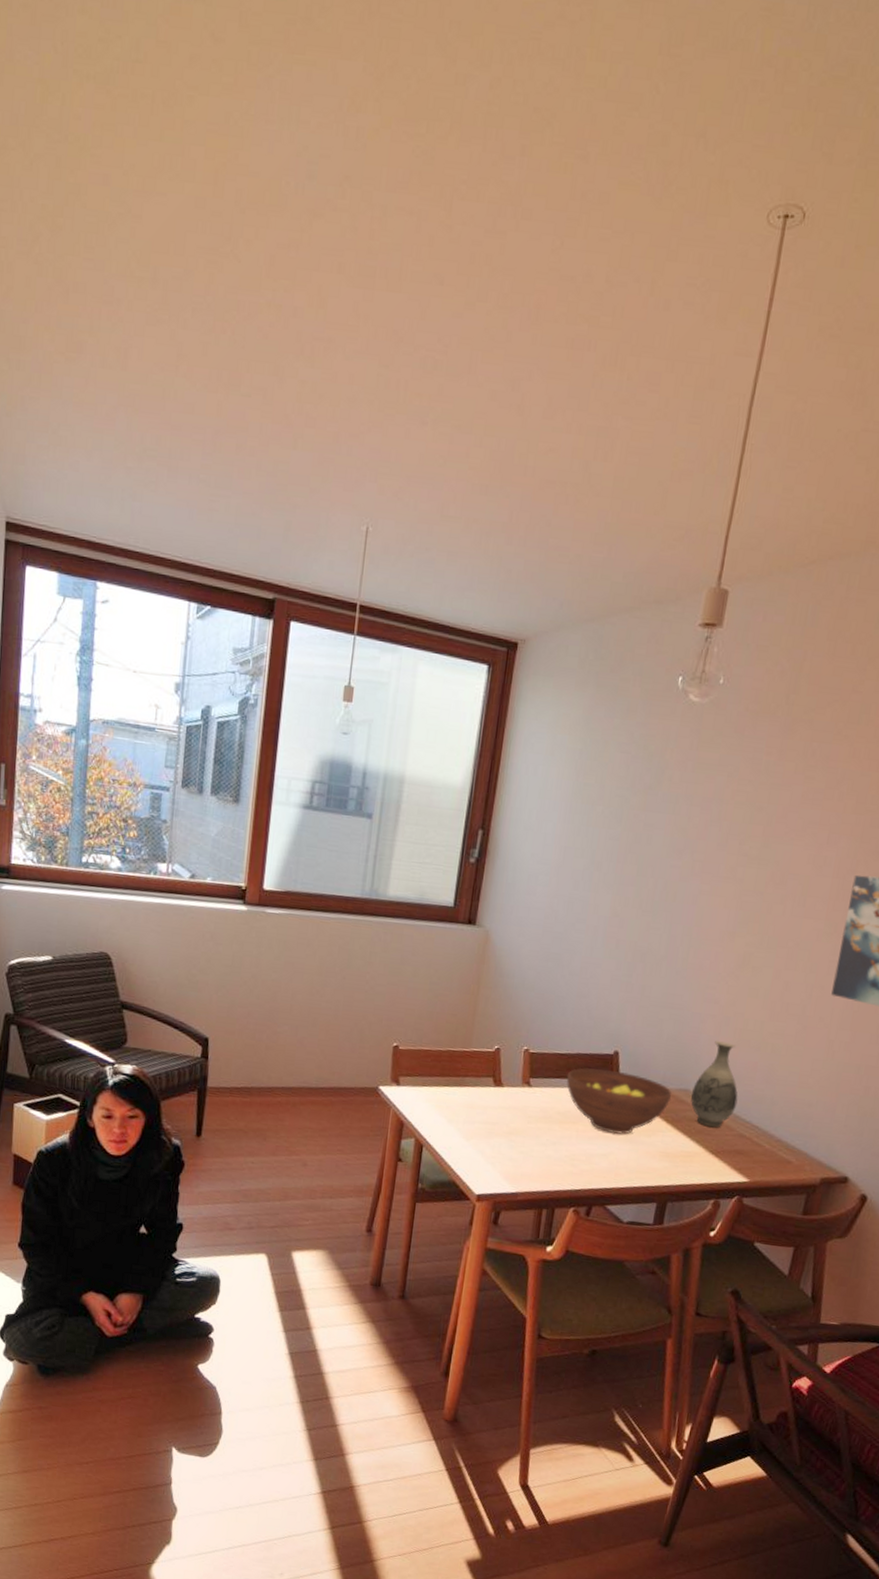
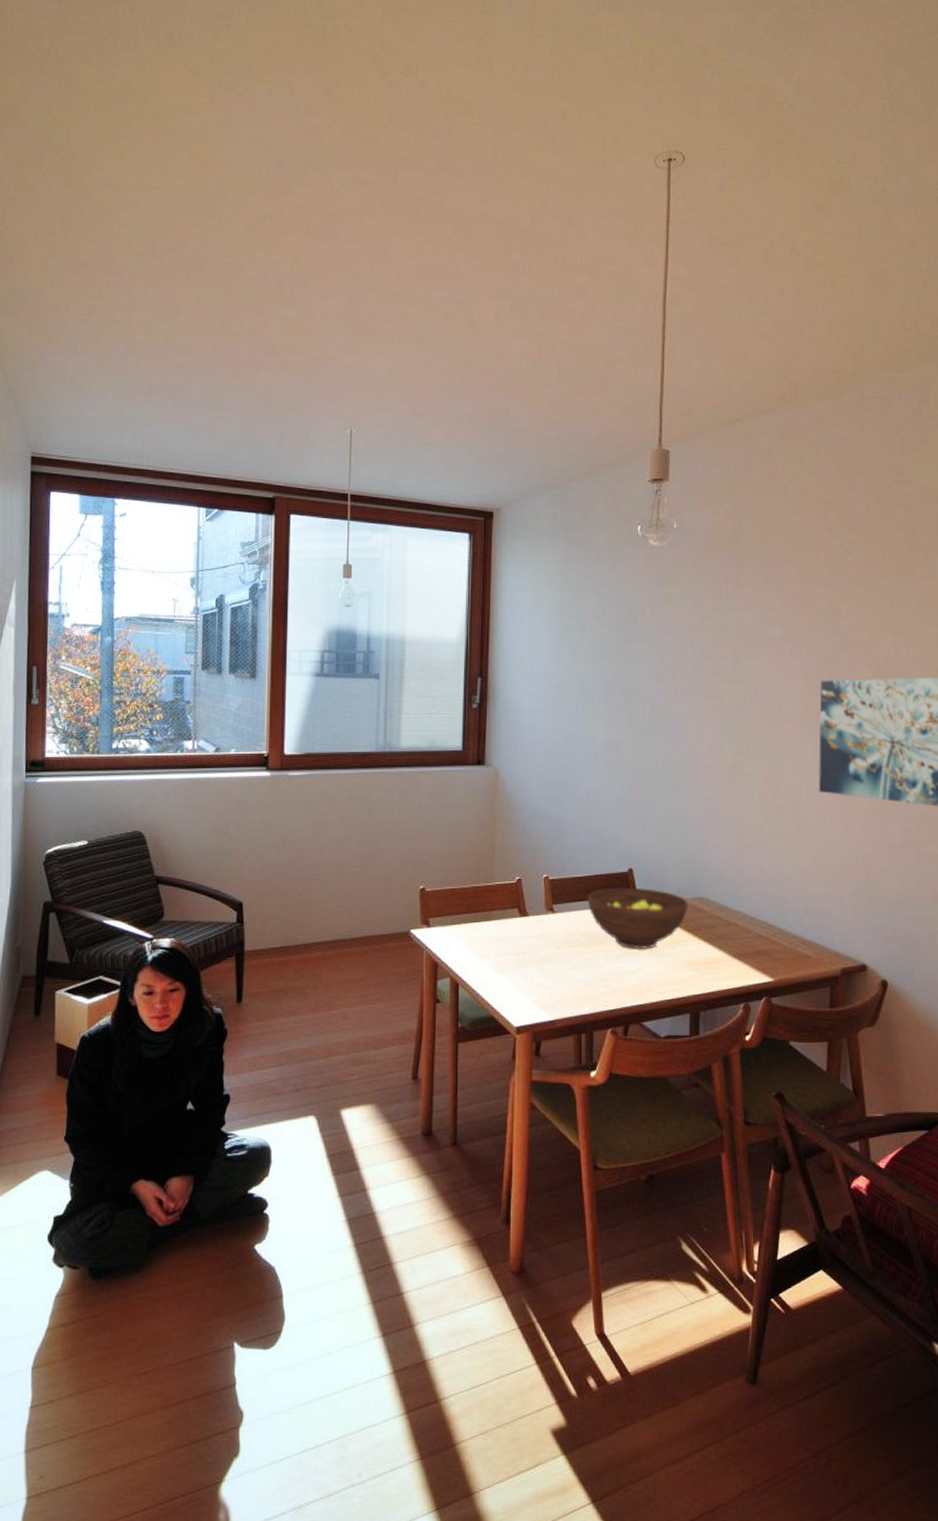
vase: present [690,1041,738,1128] -> none [706,848,750,932]

